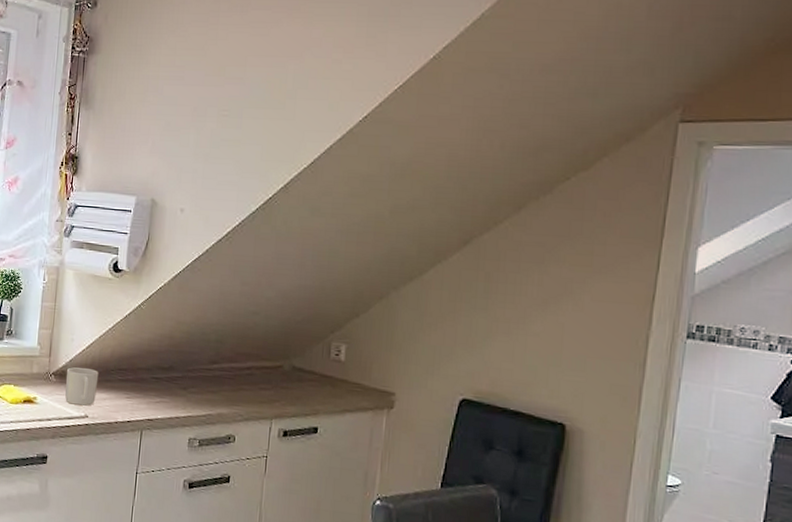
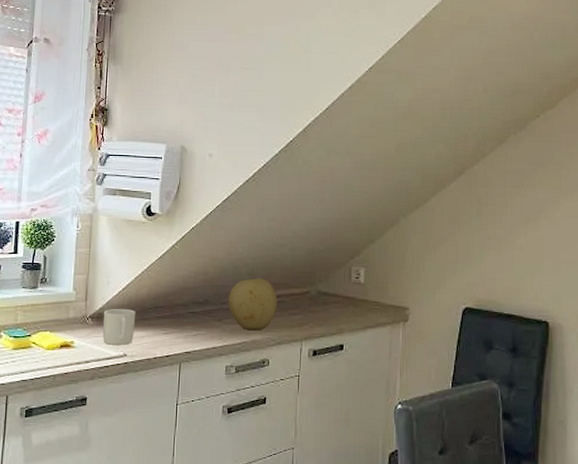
fruit: none [194,346,247,404] -> present [228,278,277,331]

